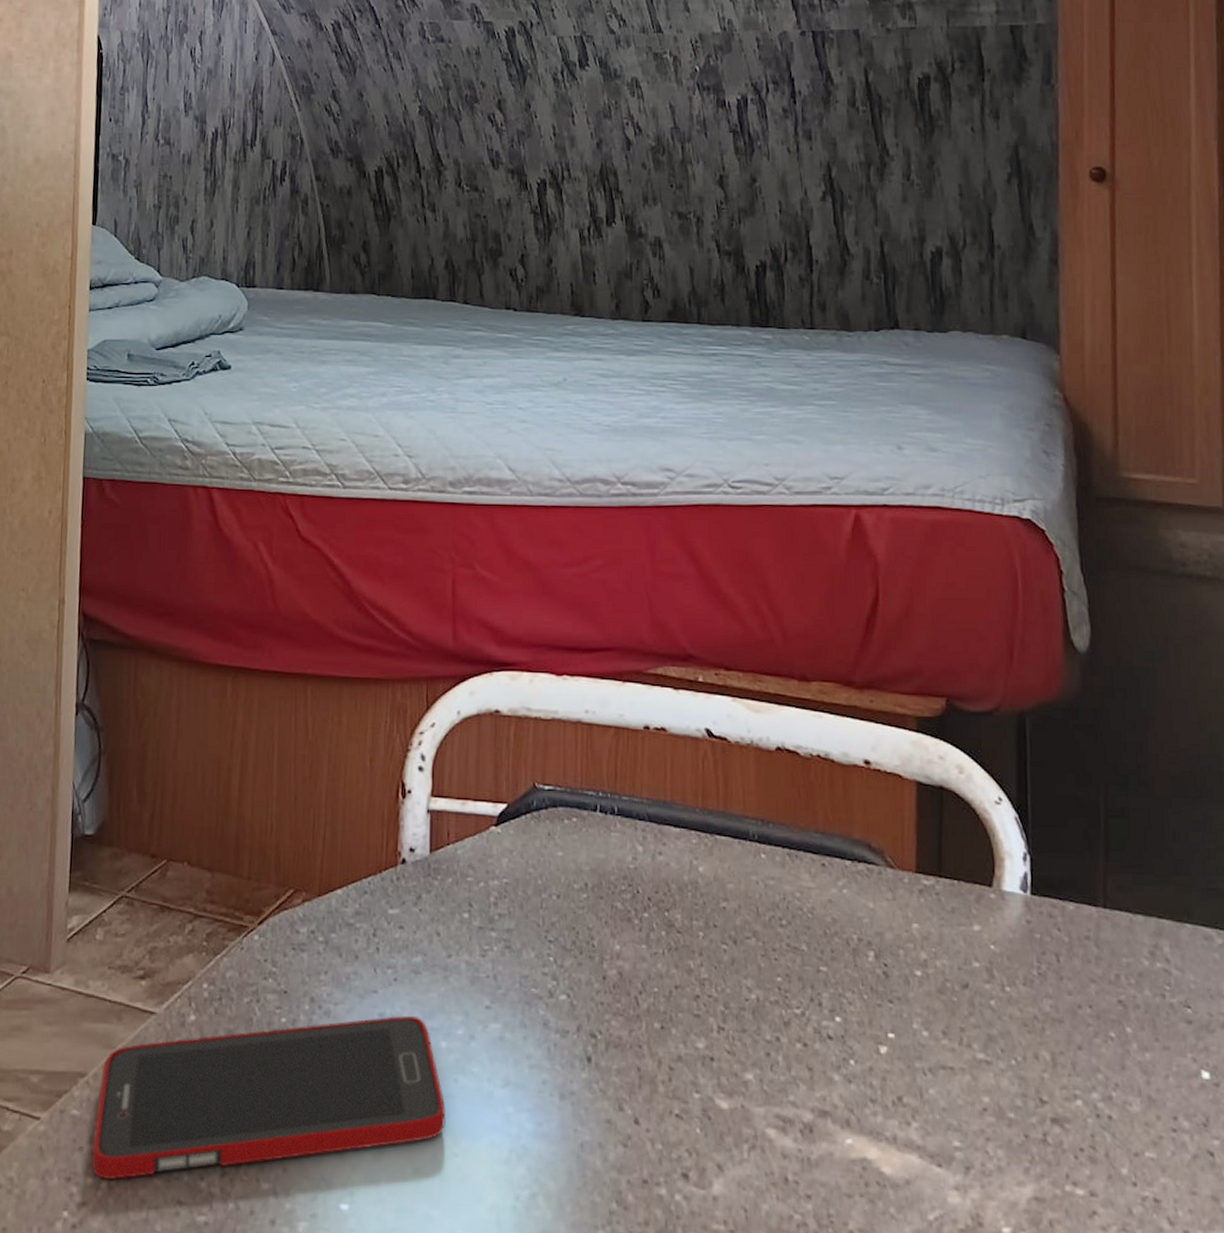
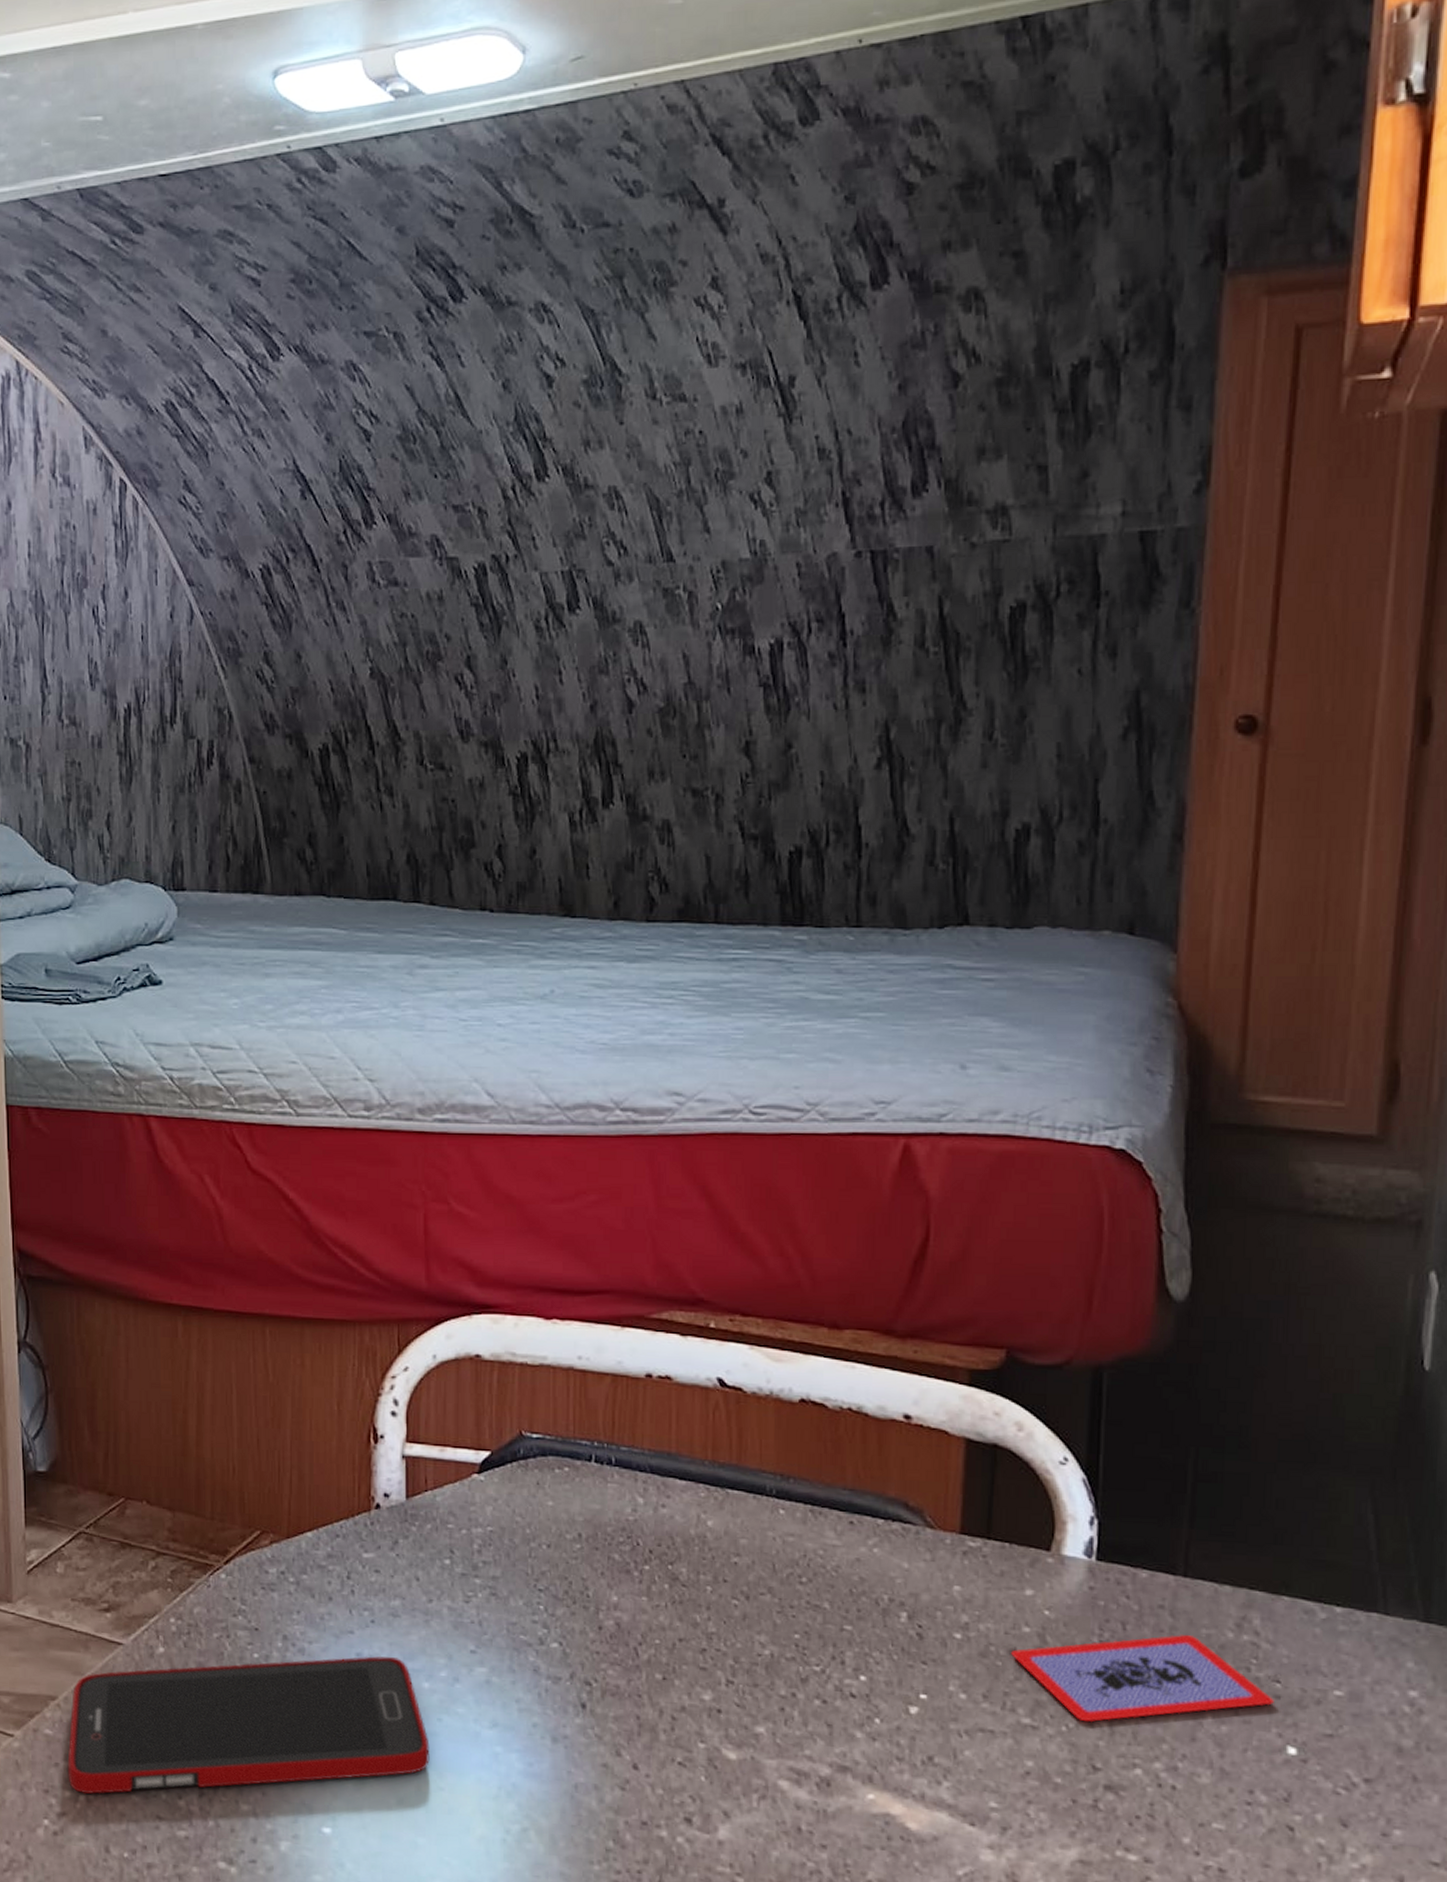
playing card: none [965,965,1187,1055] -> present [1011,1635,1274,1722]

